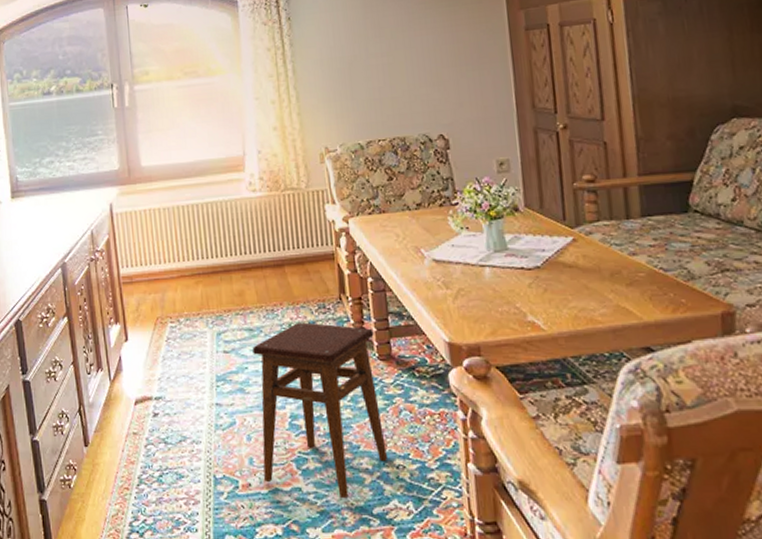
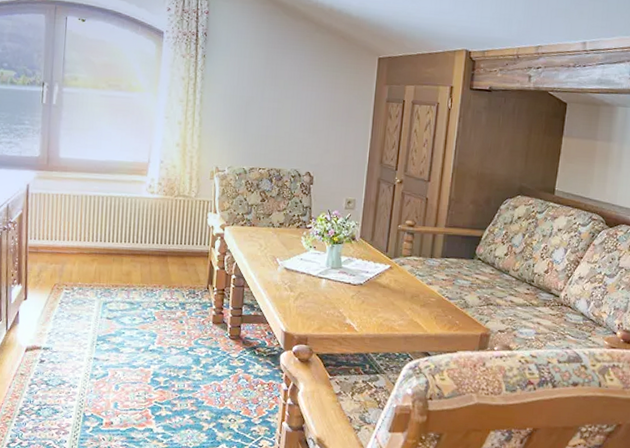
stool: present [252,322,387,499] -> none [123,302,229,440]

